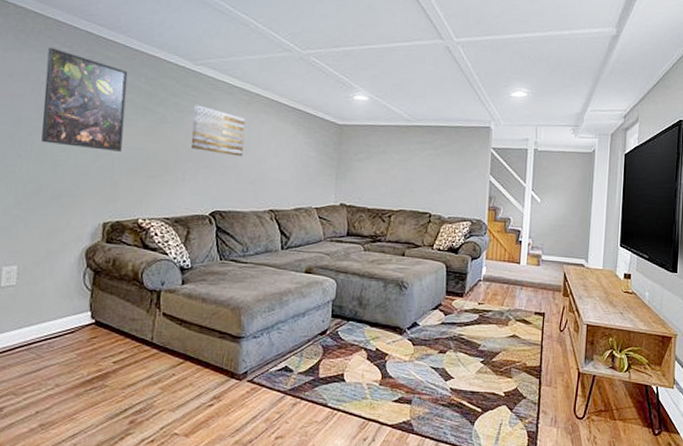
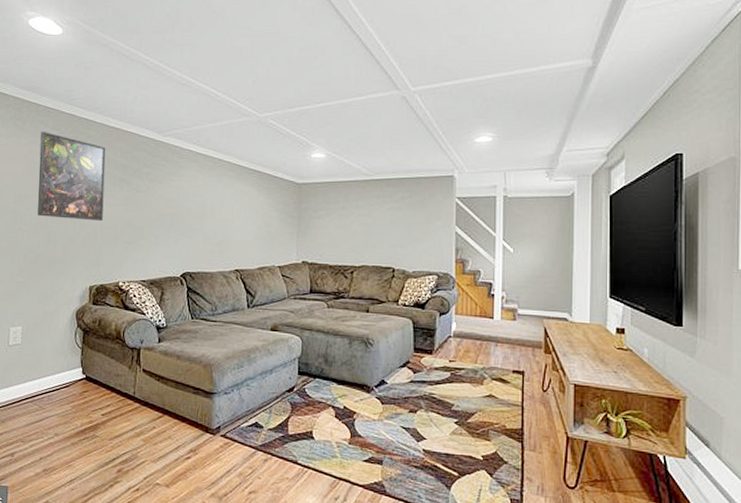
wall art: present [190,104,246,157] -> none [162,173,210,220]

